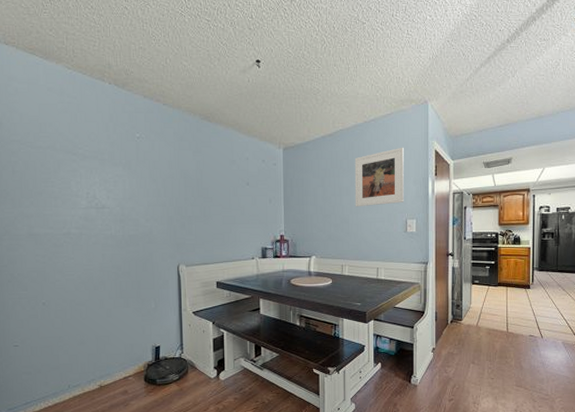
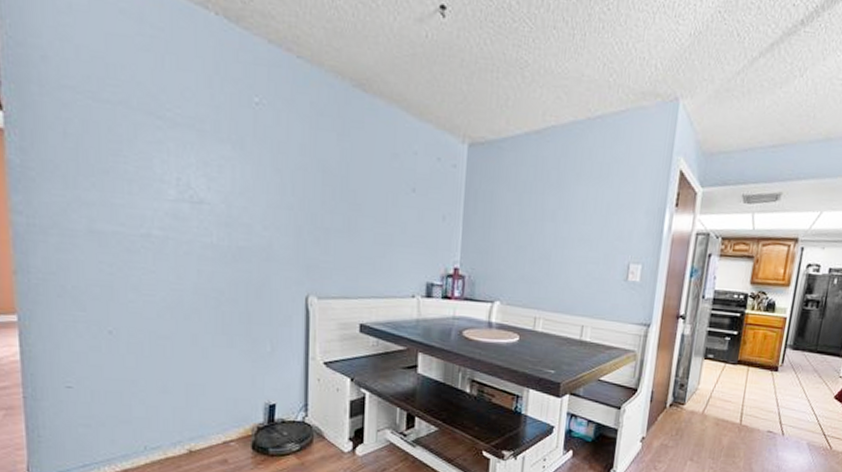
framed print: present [354,147,404,207] -> none [561,160,638,240]

